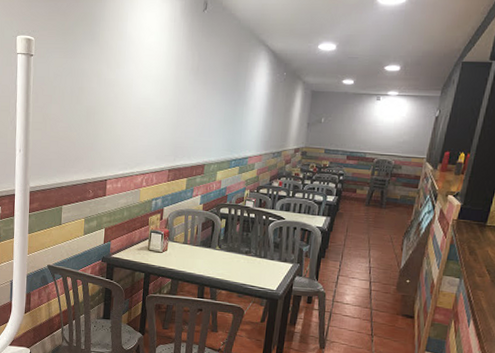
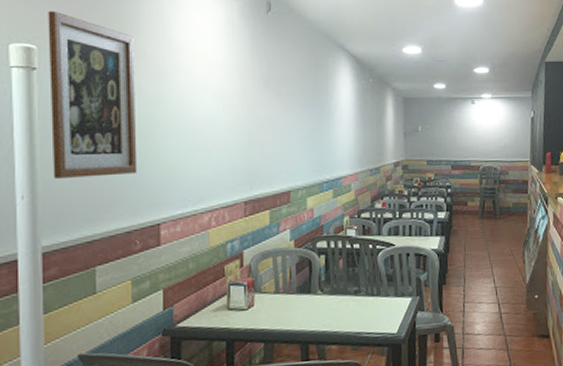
wall art: none [39,10,100,140] -> present [48,11,138,178]

